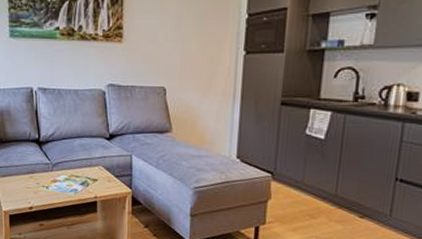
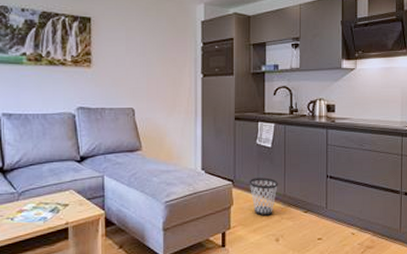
wastebasket: none [292,172,329,216] -> present [249,177,278,216]

